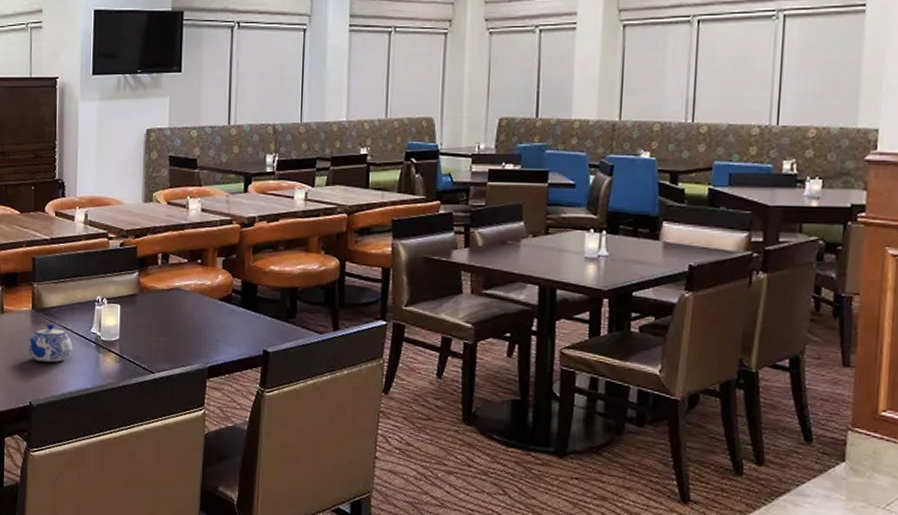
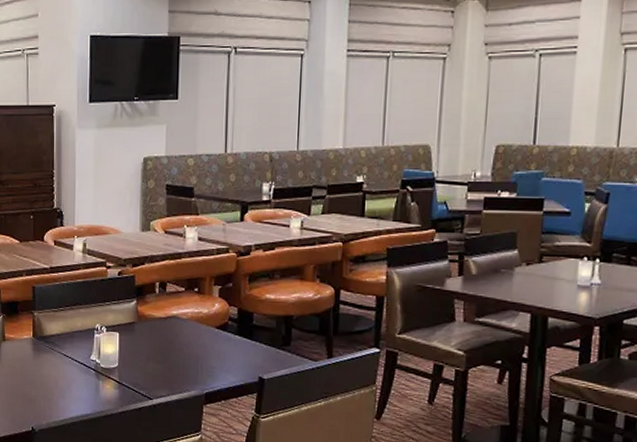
teapot: present [28,323,72,362] -> none [30,351,73,389]

